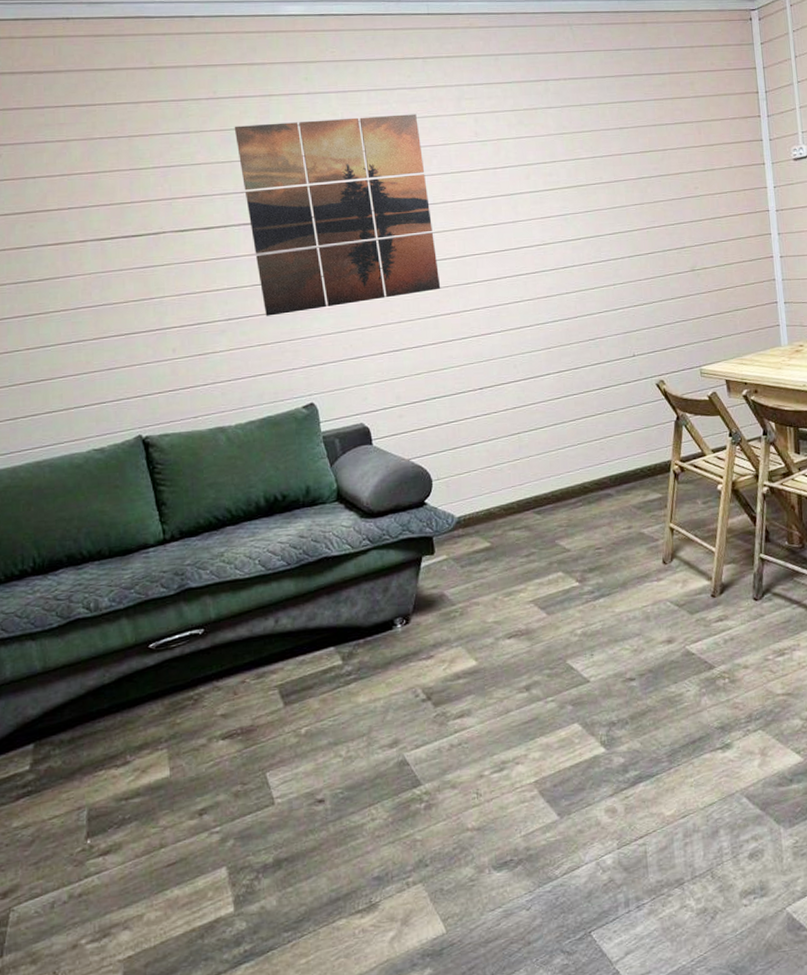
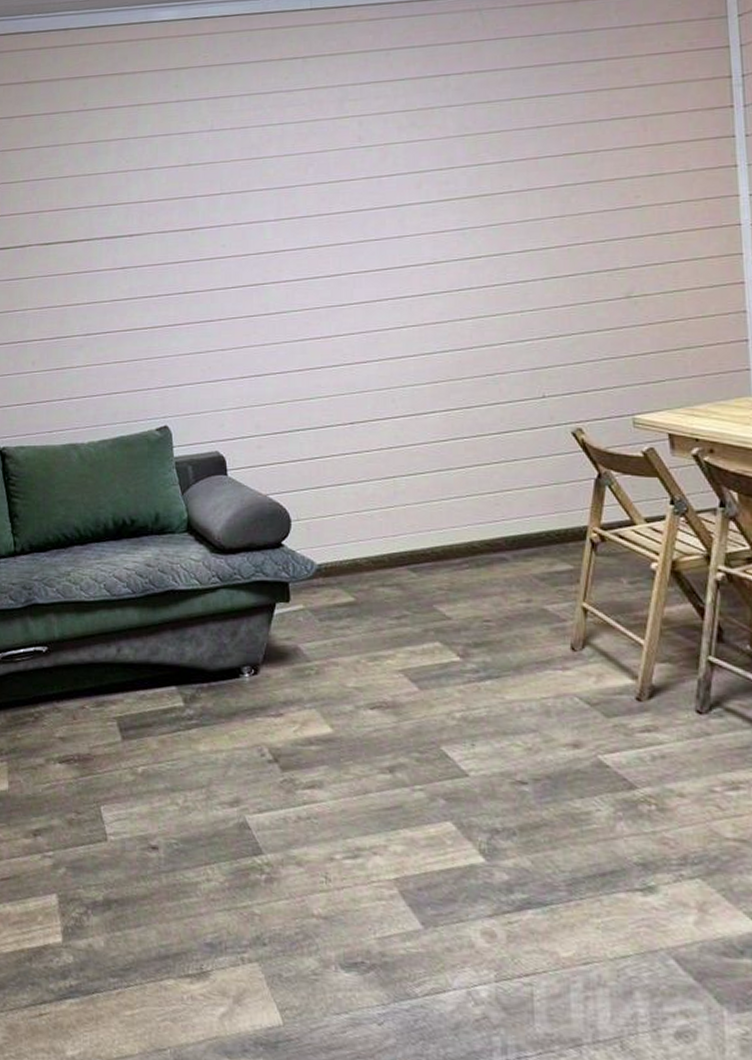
wall art: present [234,114,441,316] -> none [102,119,311,333]

